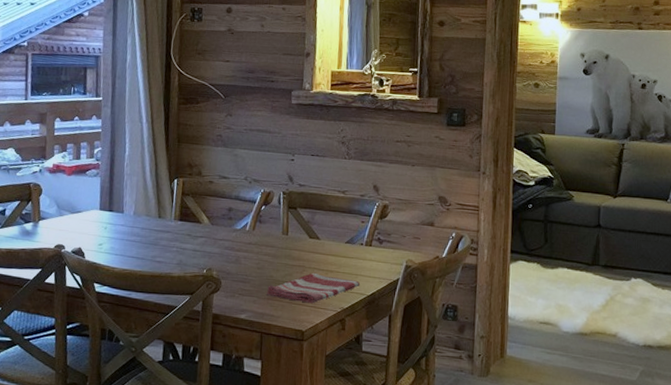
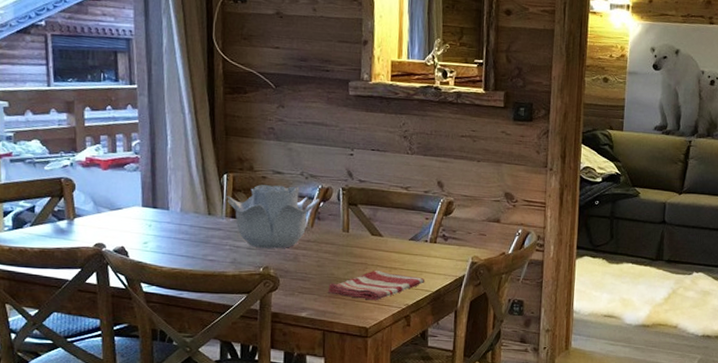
decorative bowl: none [176,189,261,251] -> present [226,185,319,249]

